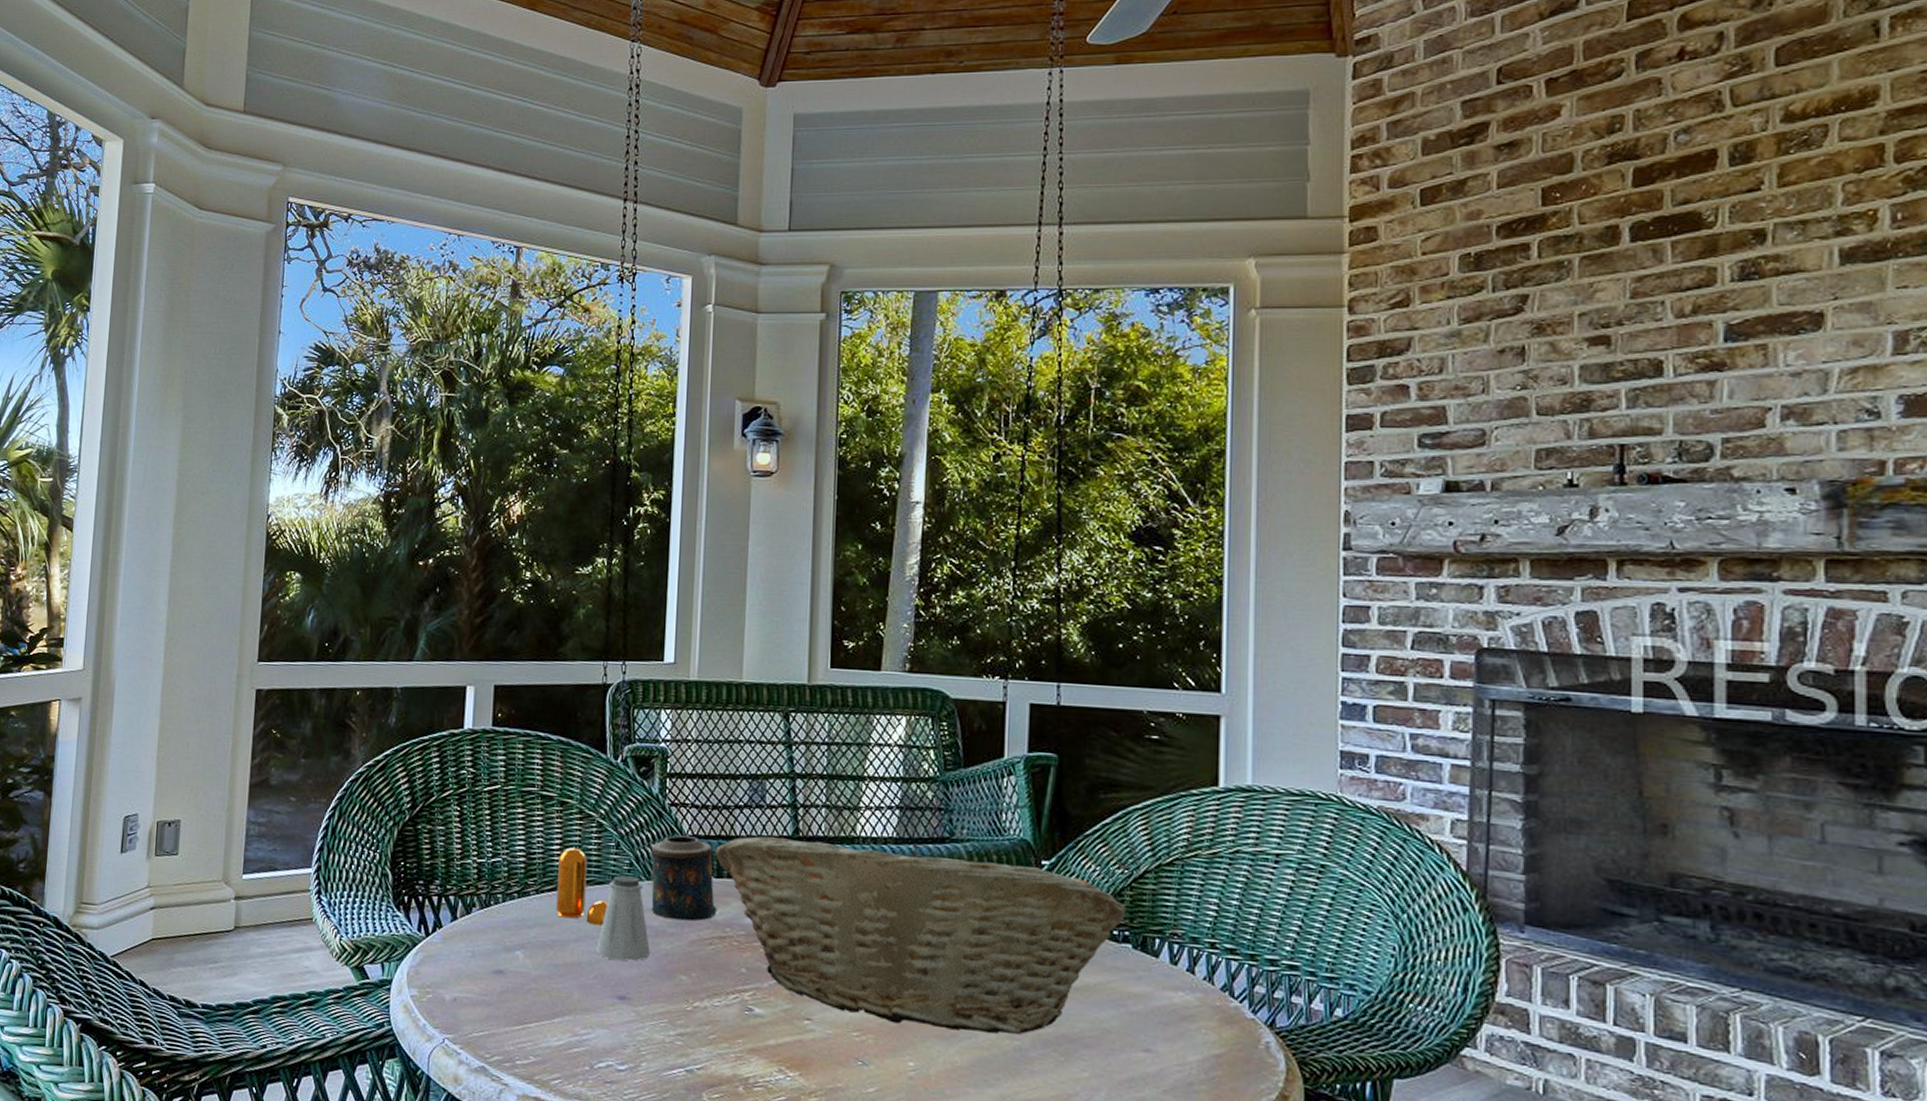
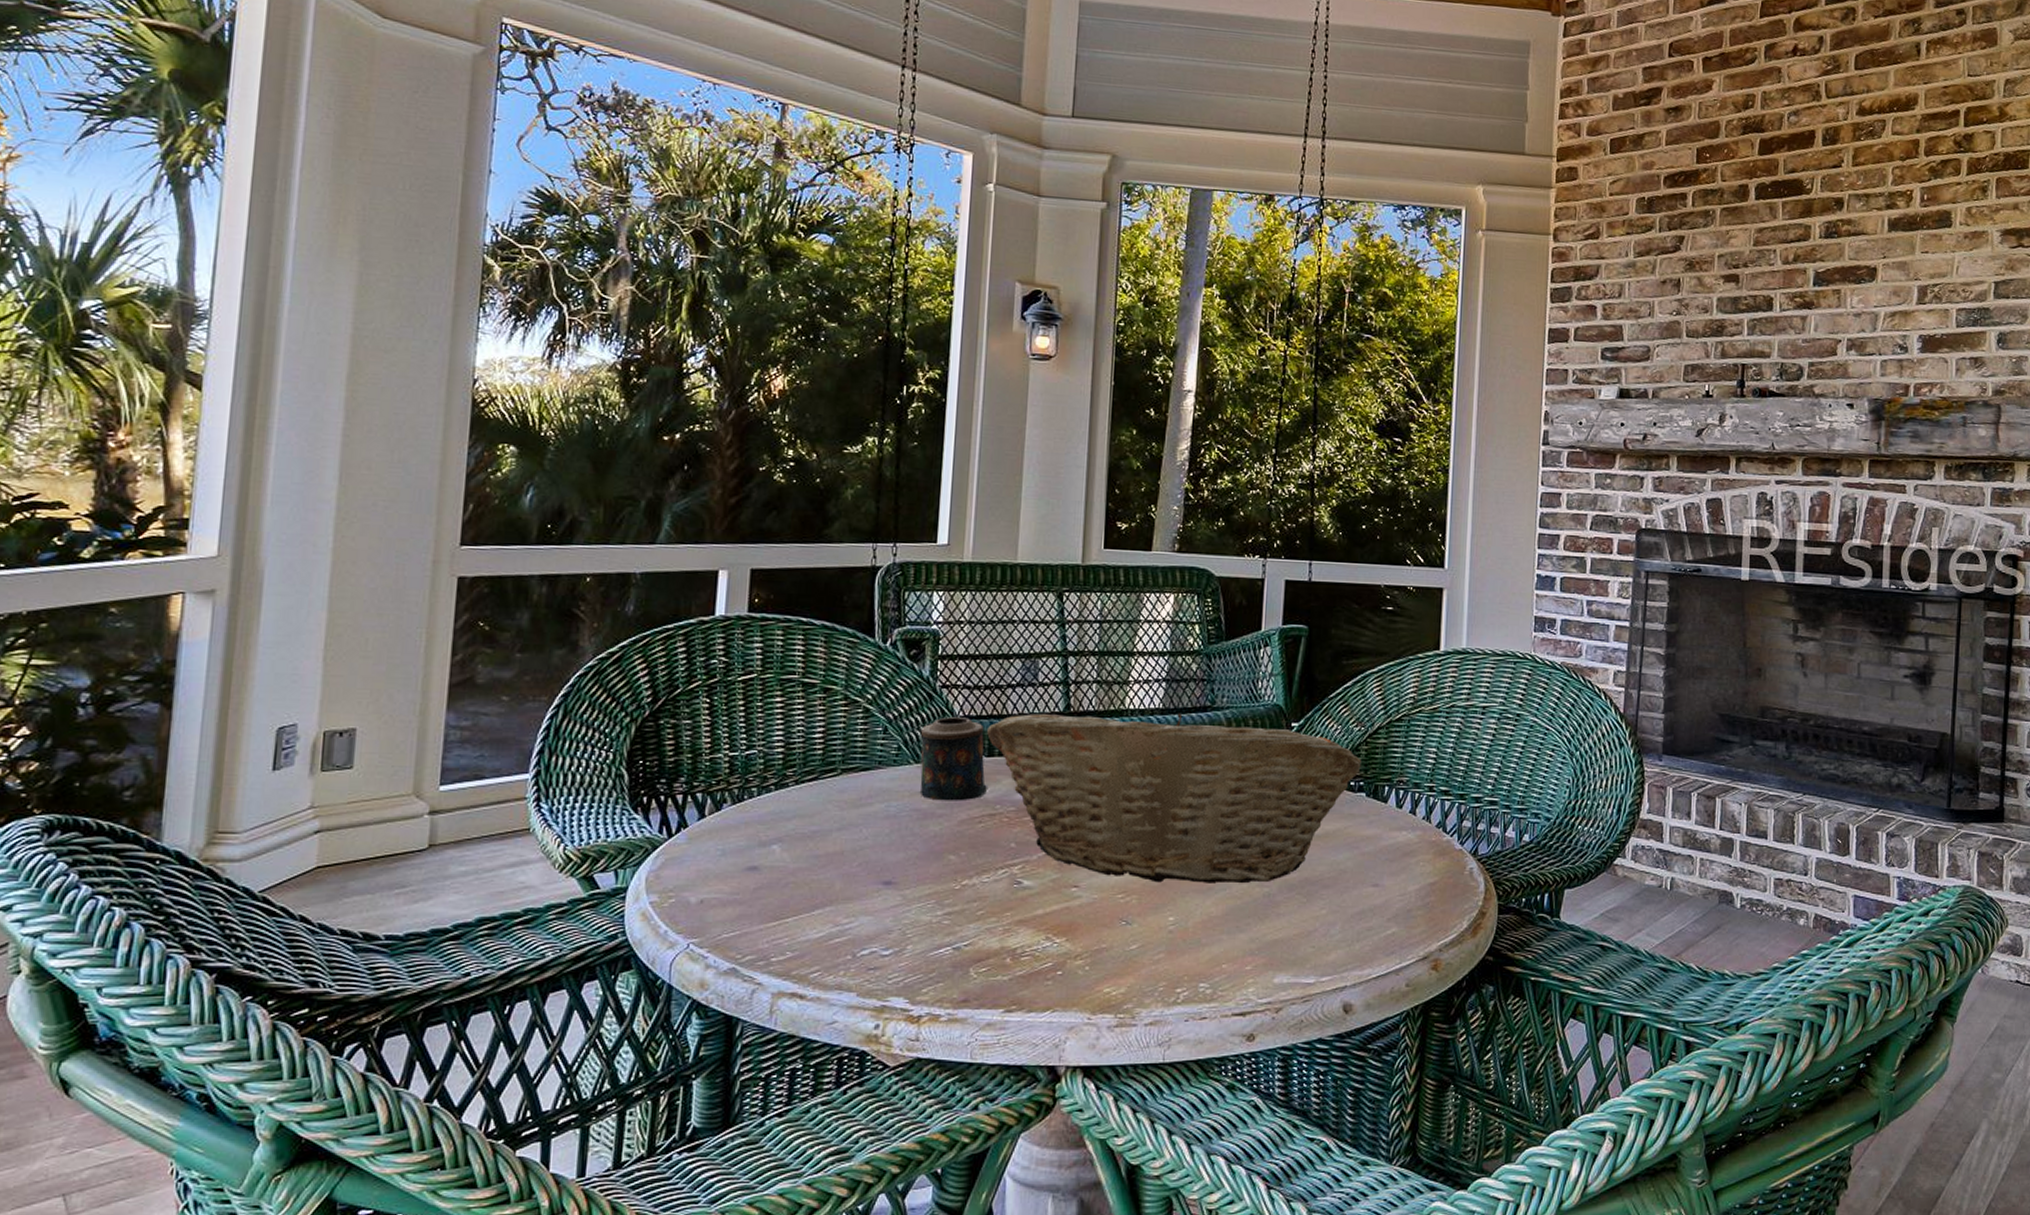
pepper shaker: present [556,847,609,926] -> none [818,734,875,813]
saltshaker: present [596,875,650,961] -> none [860,760,918,845]

